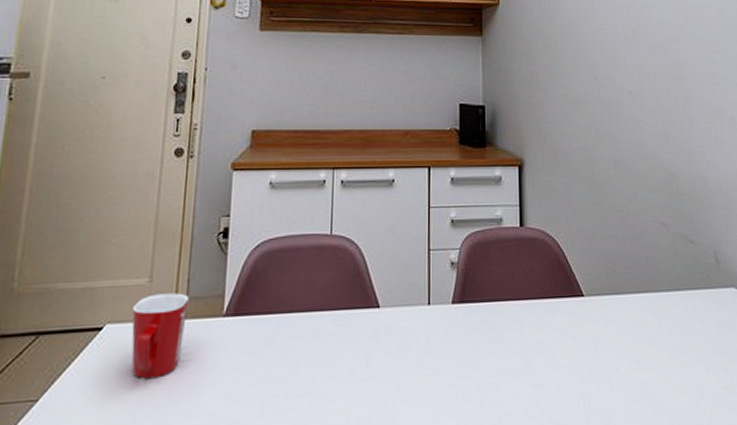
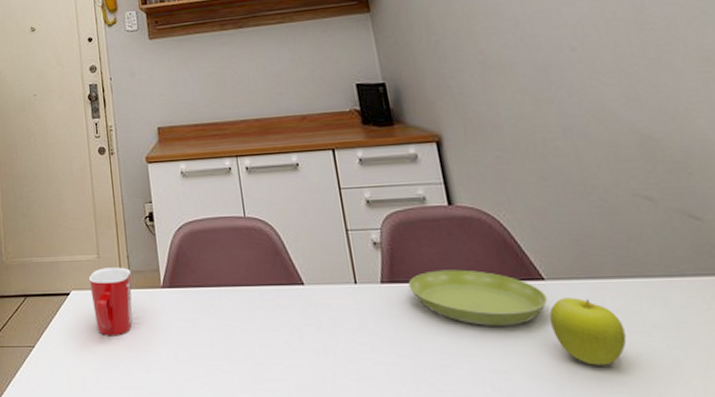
saucer: none [476,288,584,342] -> present [408,269,548,326]
fruit: none [583,311,634,373] -> present [549,297,627,366]

